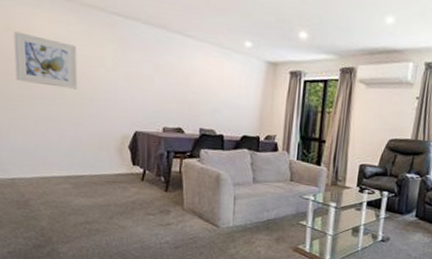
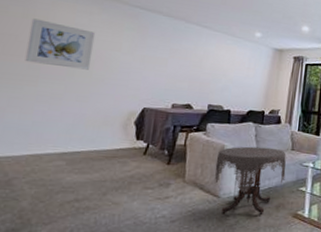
side table: none [212,175,285,247] -> present [214,146,287,216]

